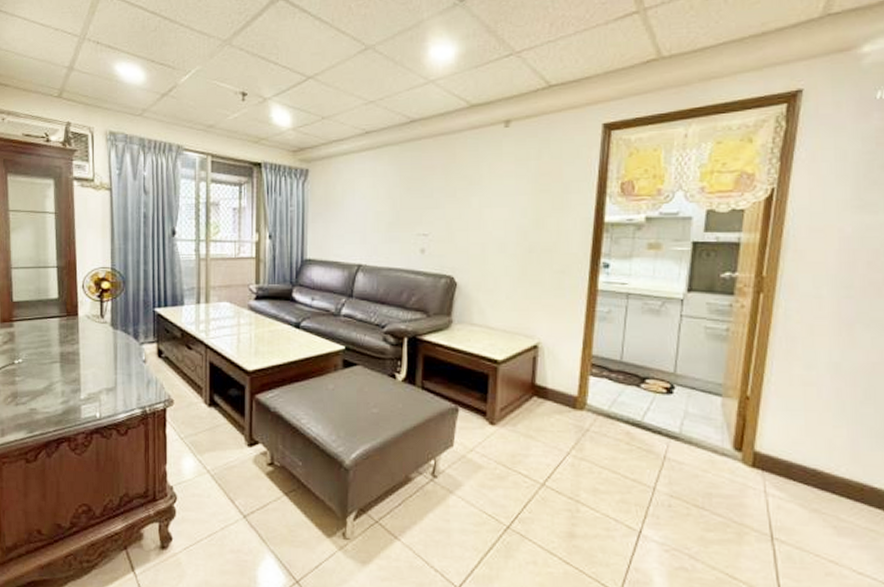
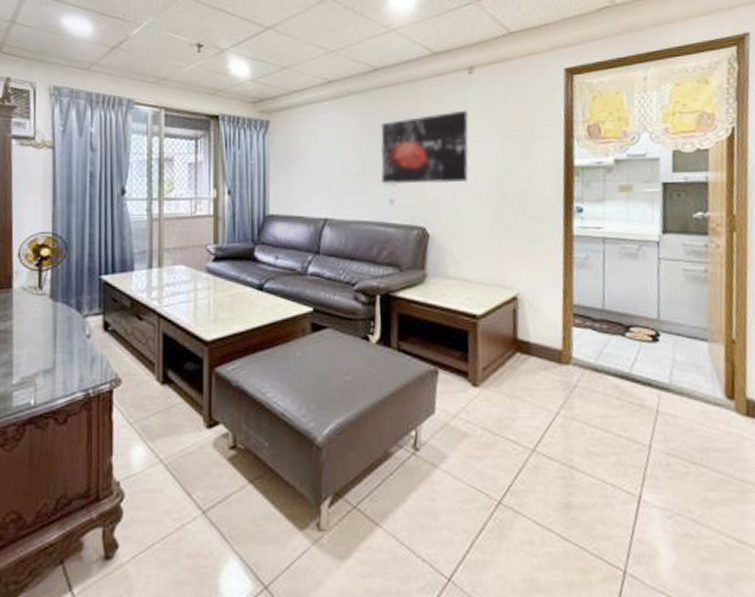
wall art: none [414,163,502,236] -> present [380,110,469,185]

